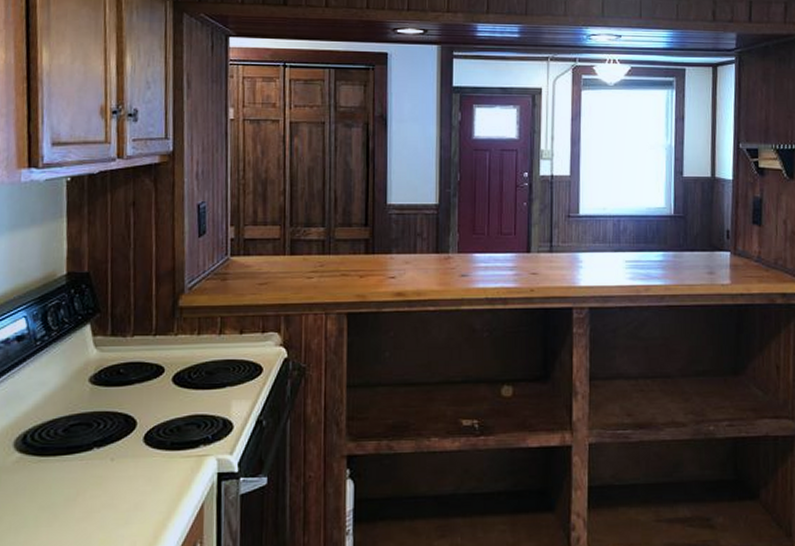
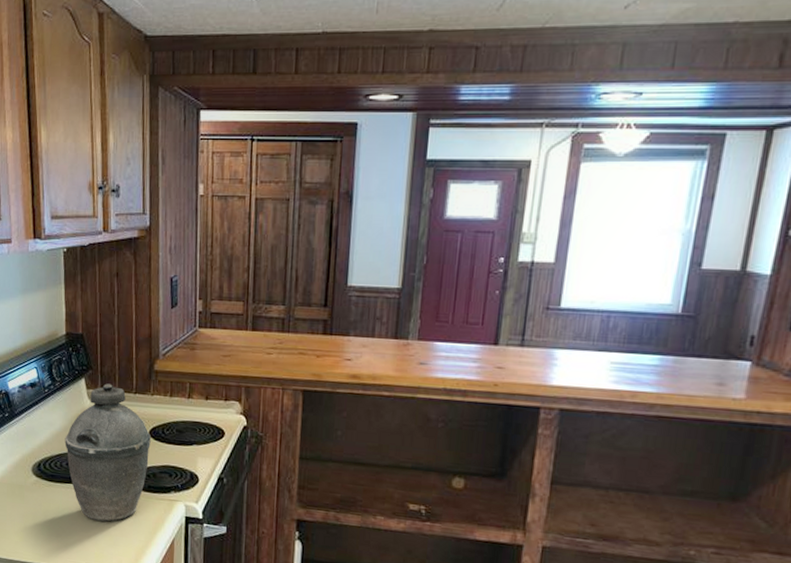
kettle: none [61,327,174,497] -> present [65,383,151,522]

